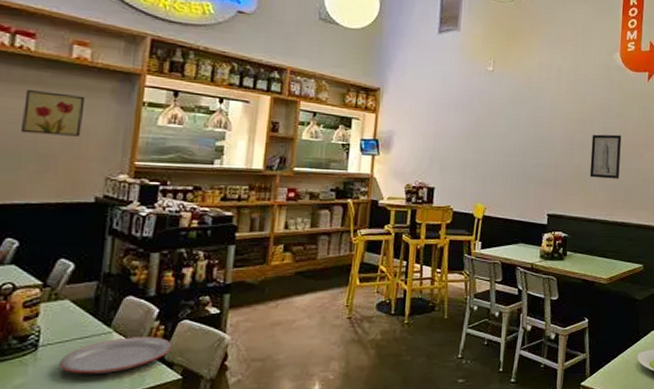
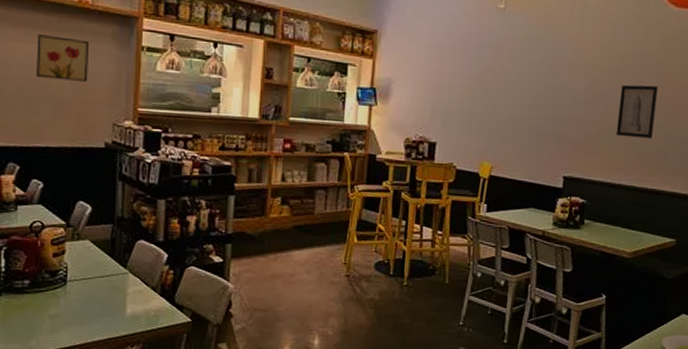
plate: present [60,336,171,374] -> none [86,279,180,311]

